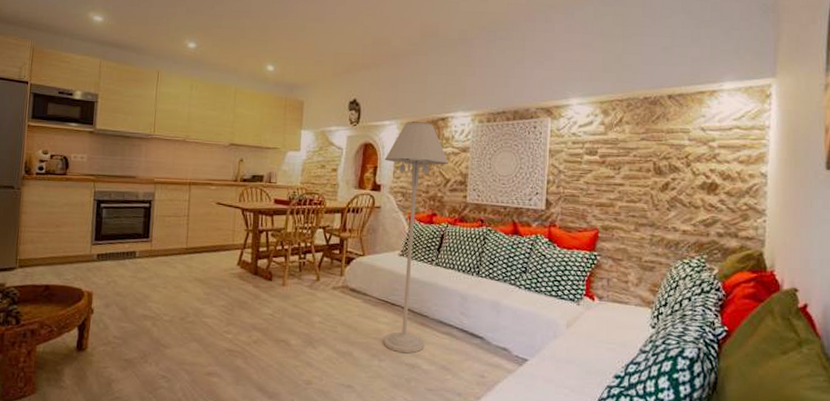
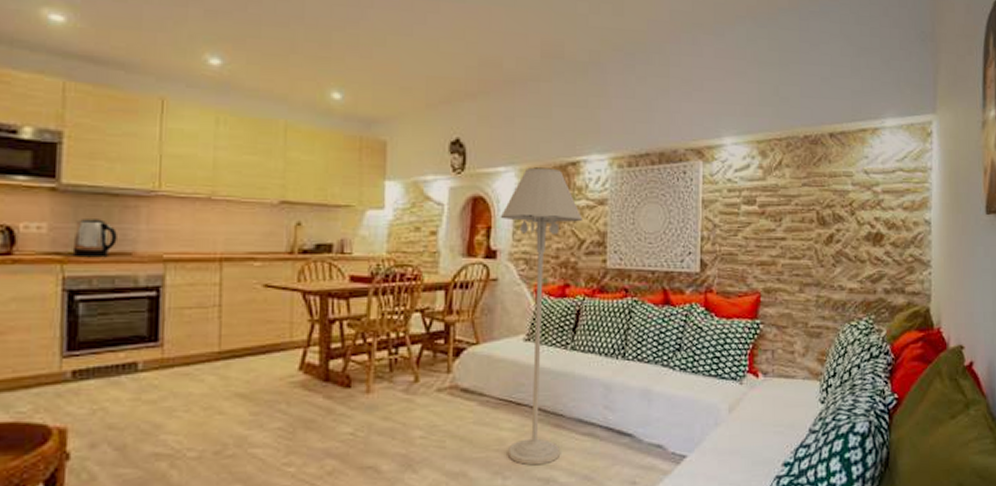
kettle: none [100,152,127,179] -> present [72,219,117,258]

